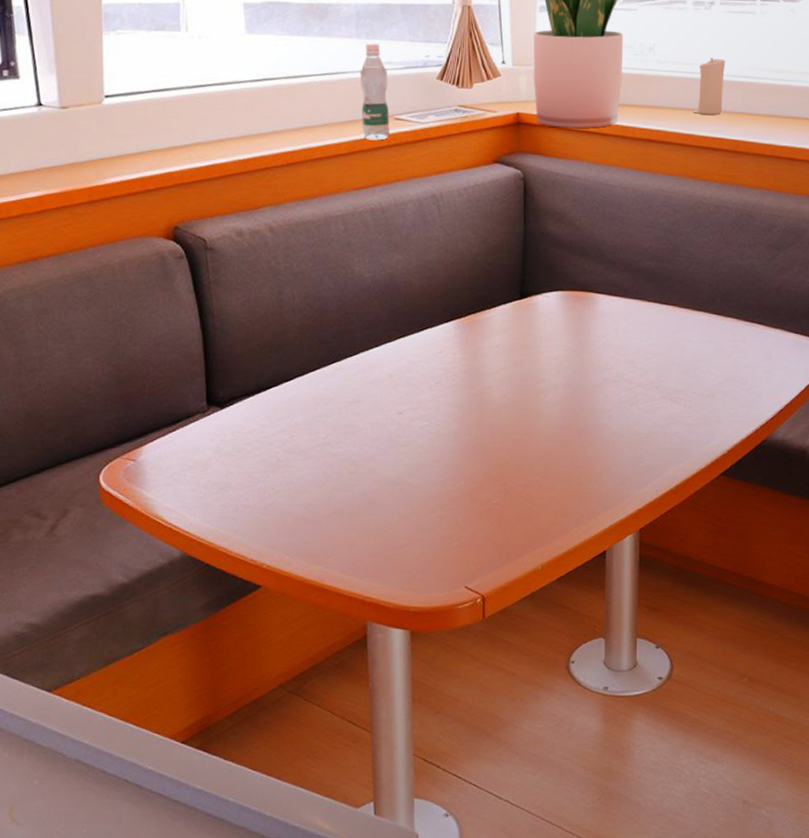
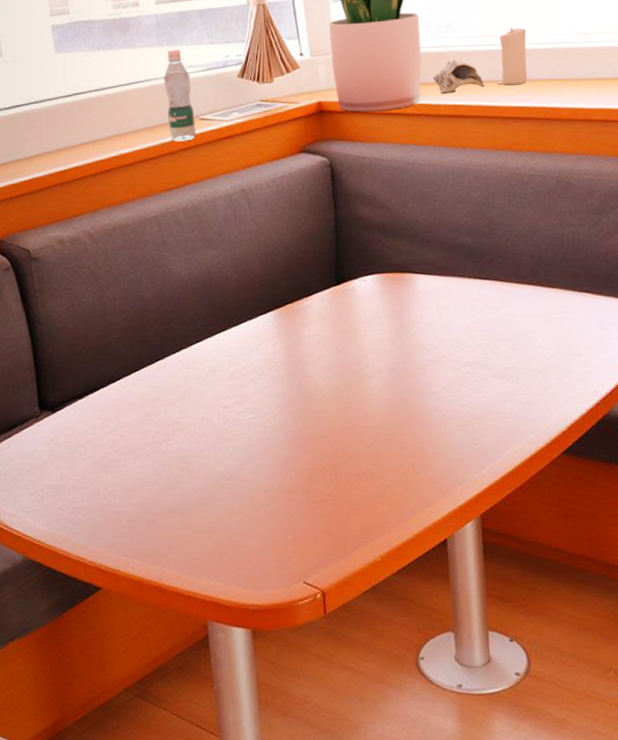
seashell: none [631,84,682,117] -> present [432,60,486,93]

